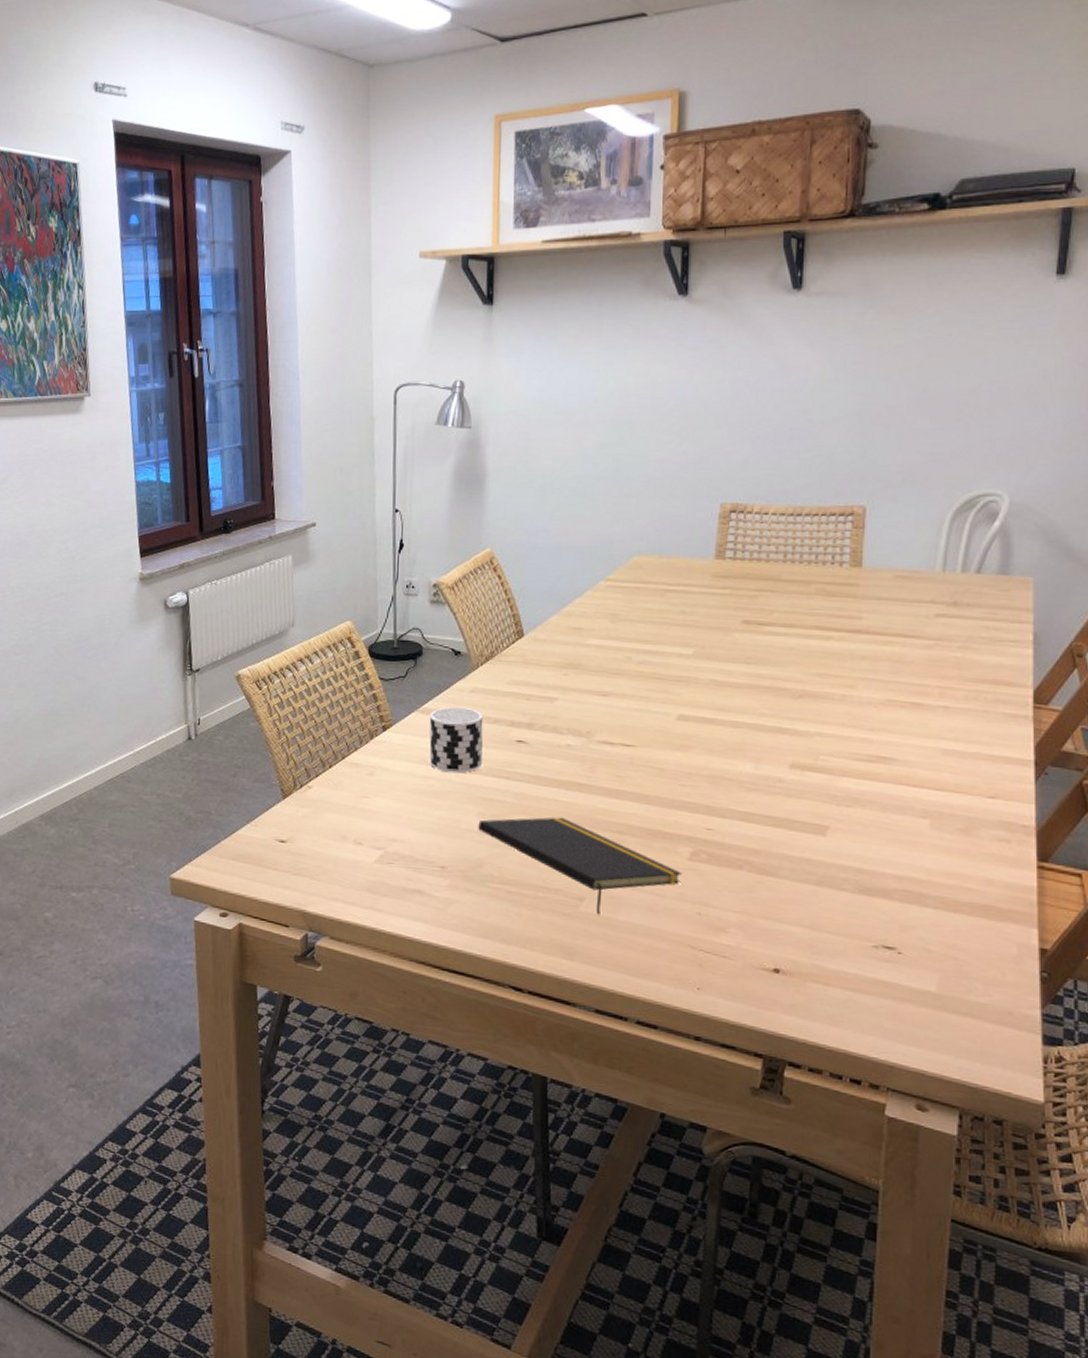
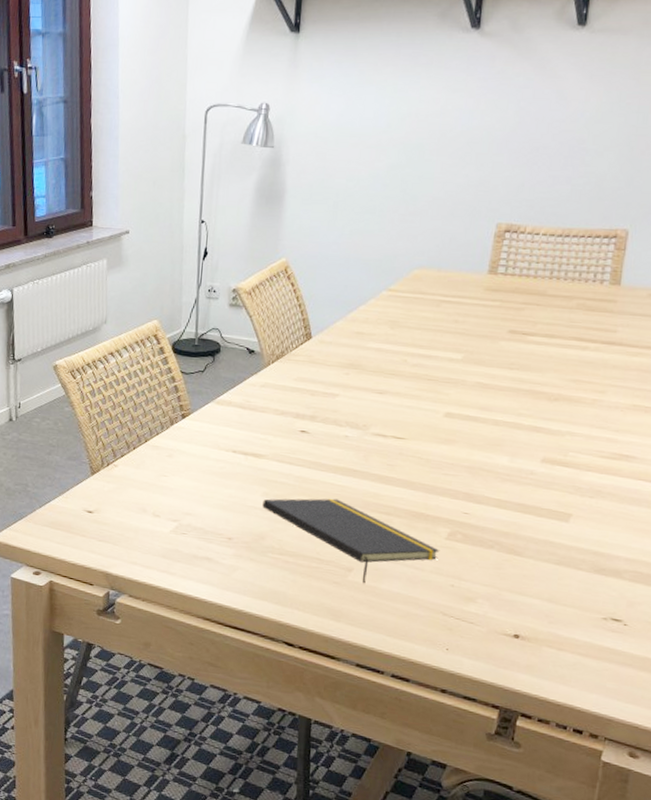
cup: present [429,707,483,774] -> none [222,399,272,458]

